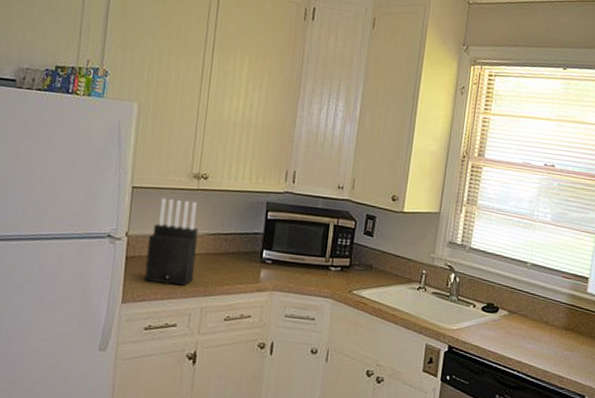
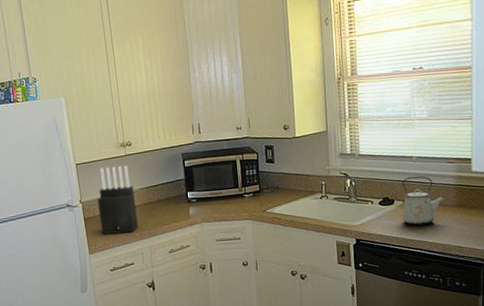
kettle: none [504,284,555,344] -> present [402,176,446,226]

